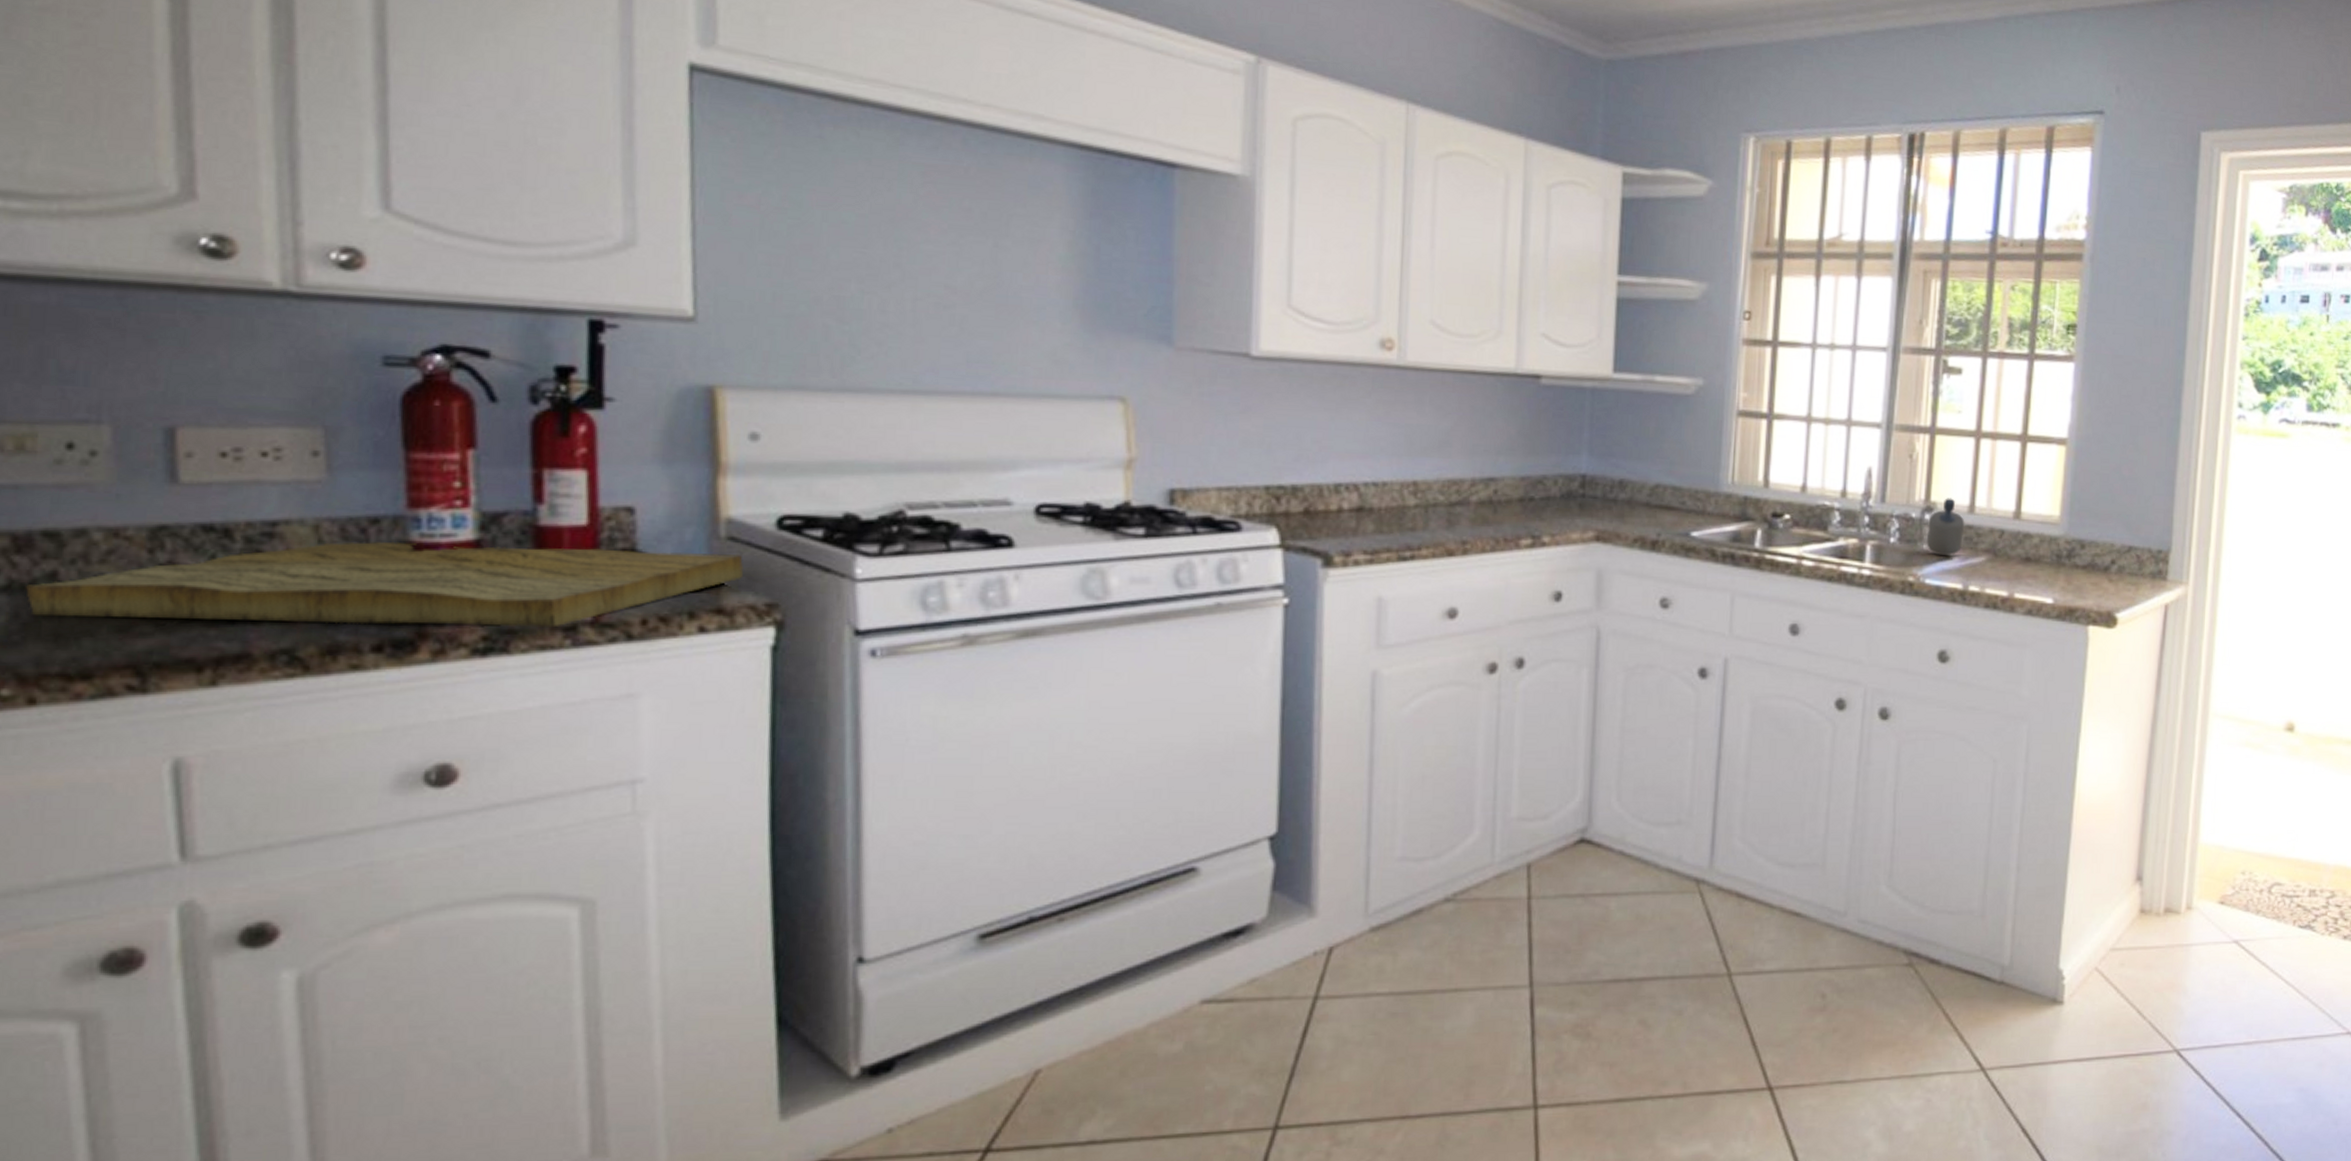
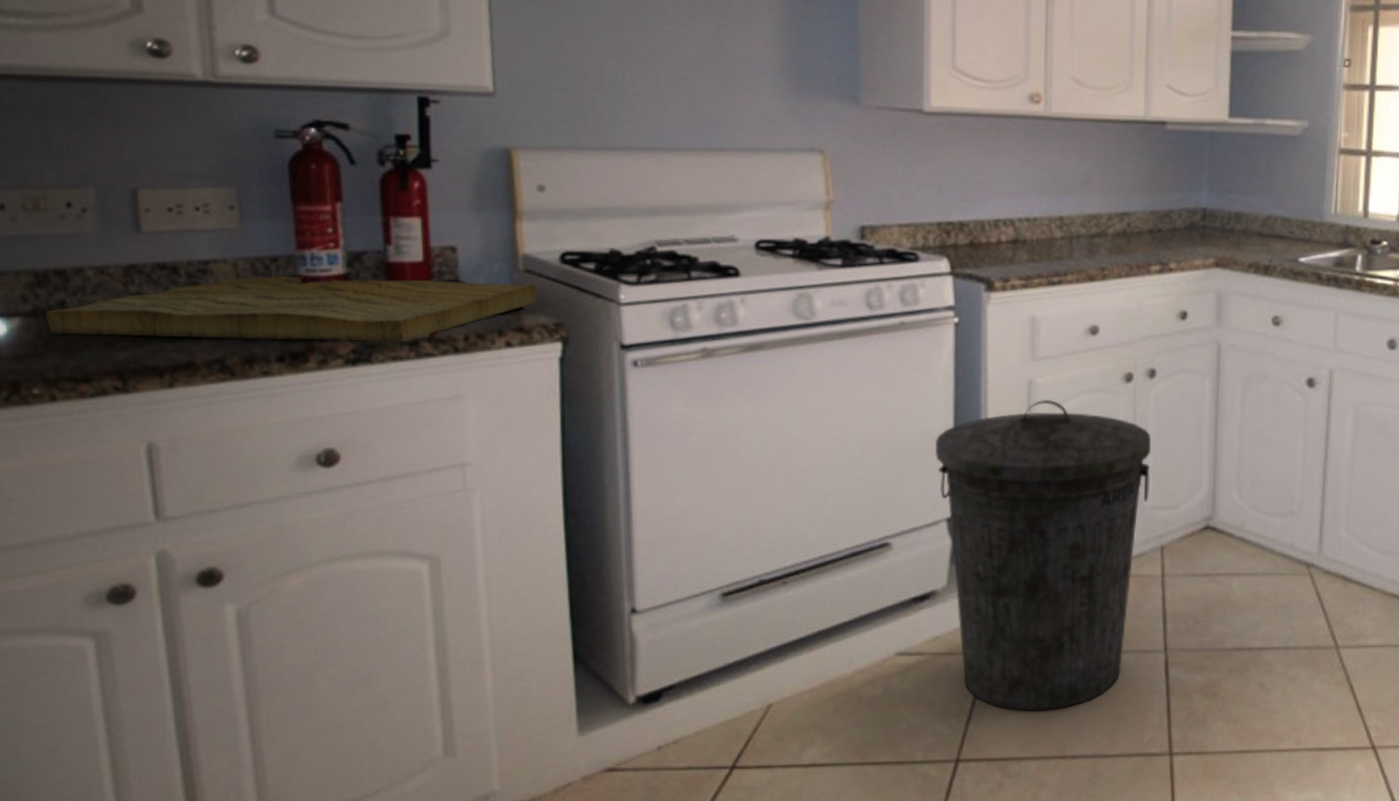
trash can: none [1256,693,1518,1064] -> present [935,399,1152,711]

